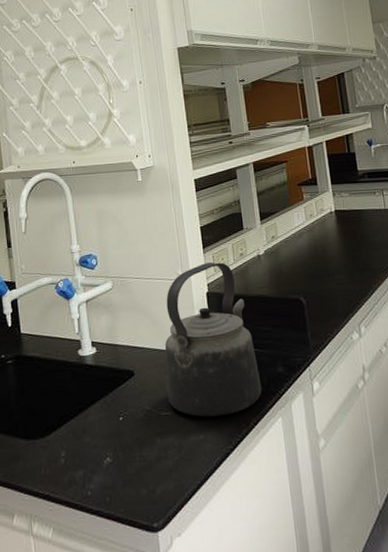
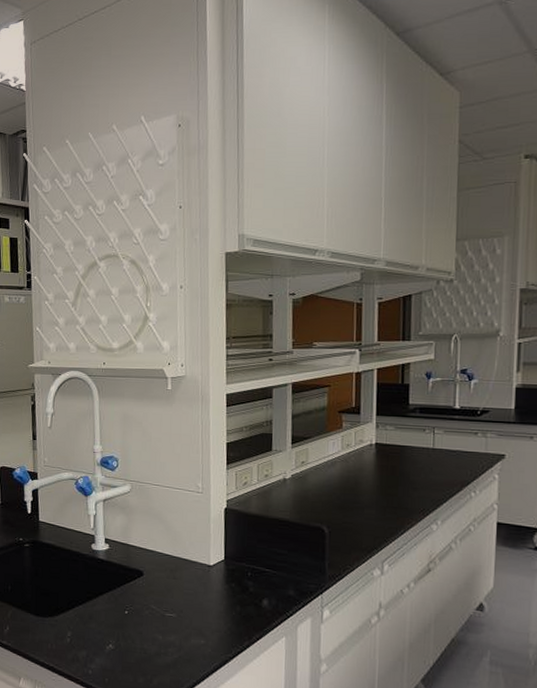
kettle: present [165,262,262,417] -> none [173,479,270,627]

